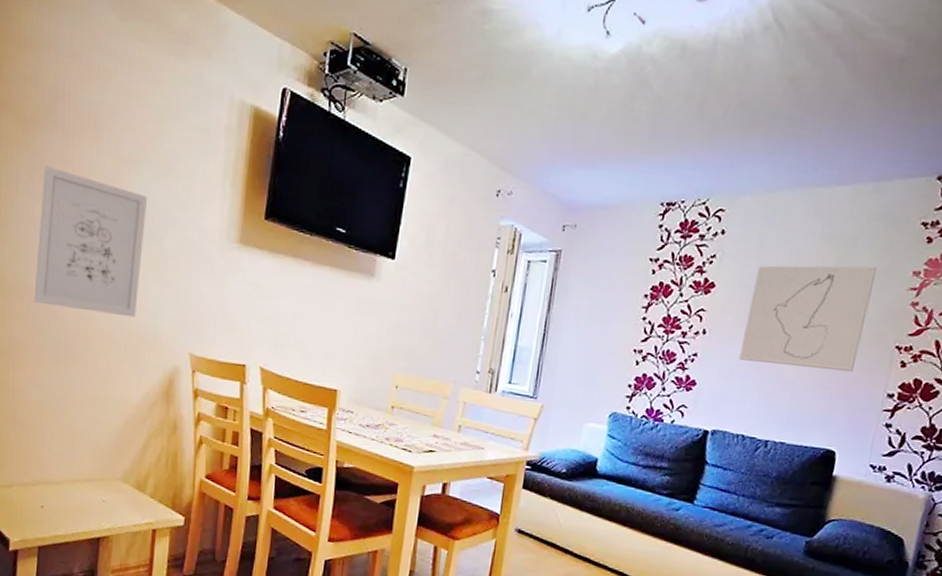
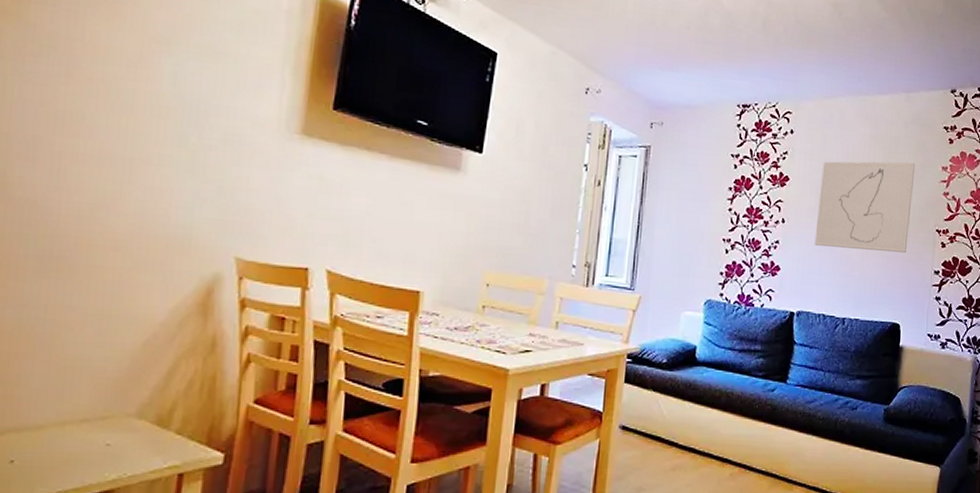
wall art: present [34,166,147,318] -> none [14,40,183,218]

